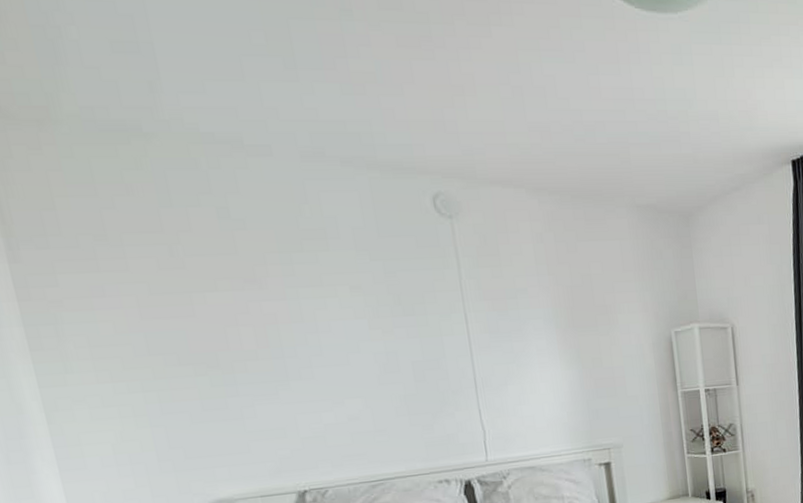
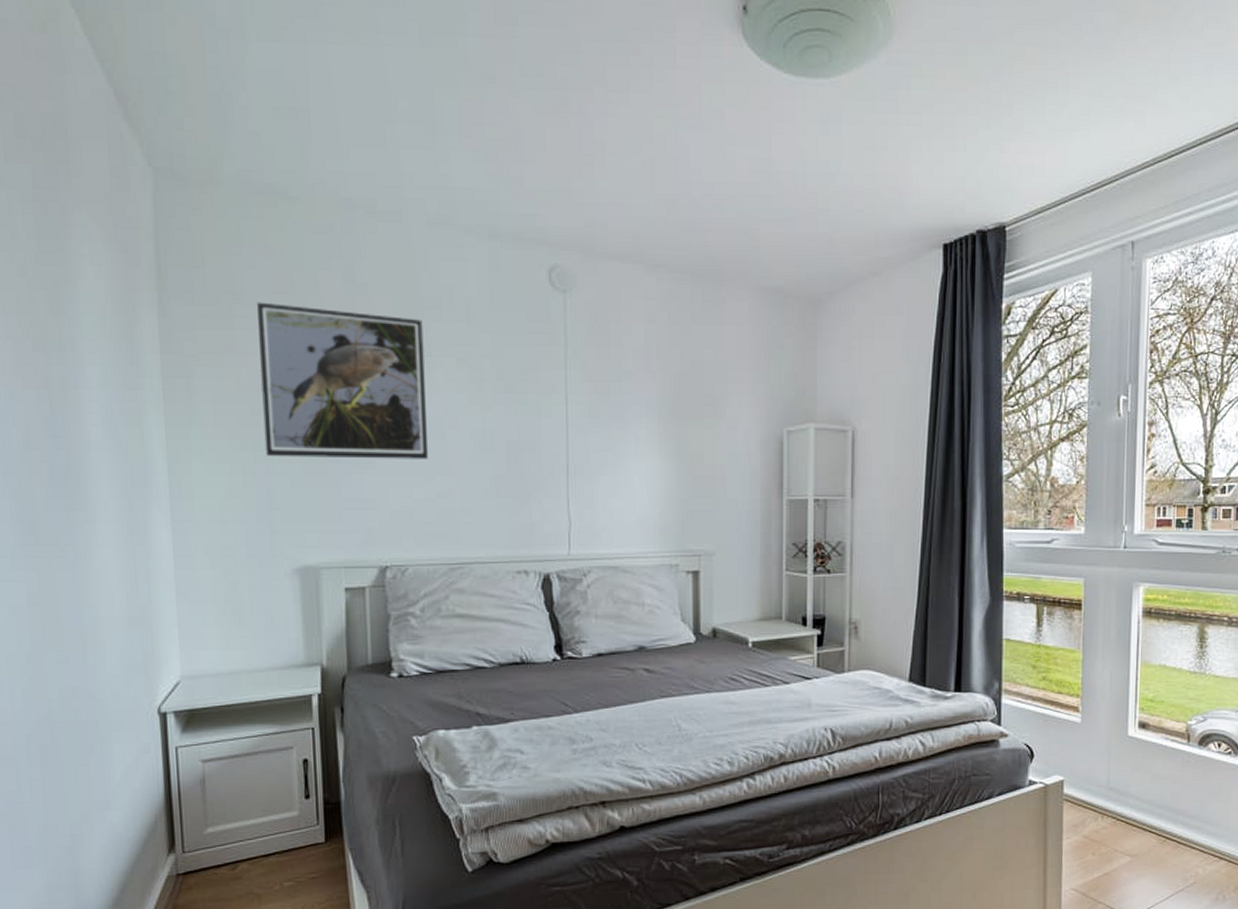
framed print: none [123,242,333,396] -> present [257,302,428,459]

